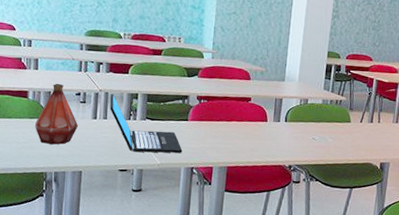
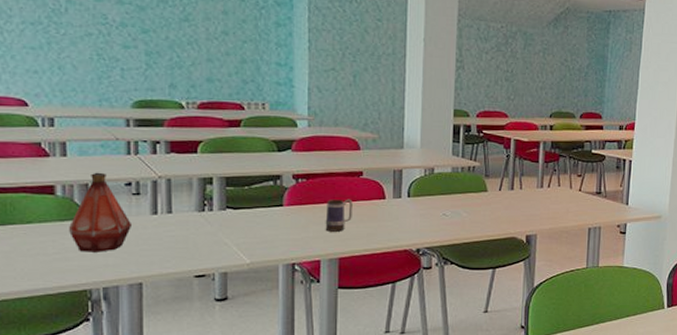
laptop: present [110,93,183,153] -> none [174,179,279,252]
mug: none [218,118,241,145] -> present [325,199,353,232]

